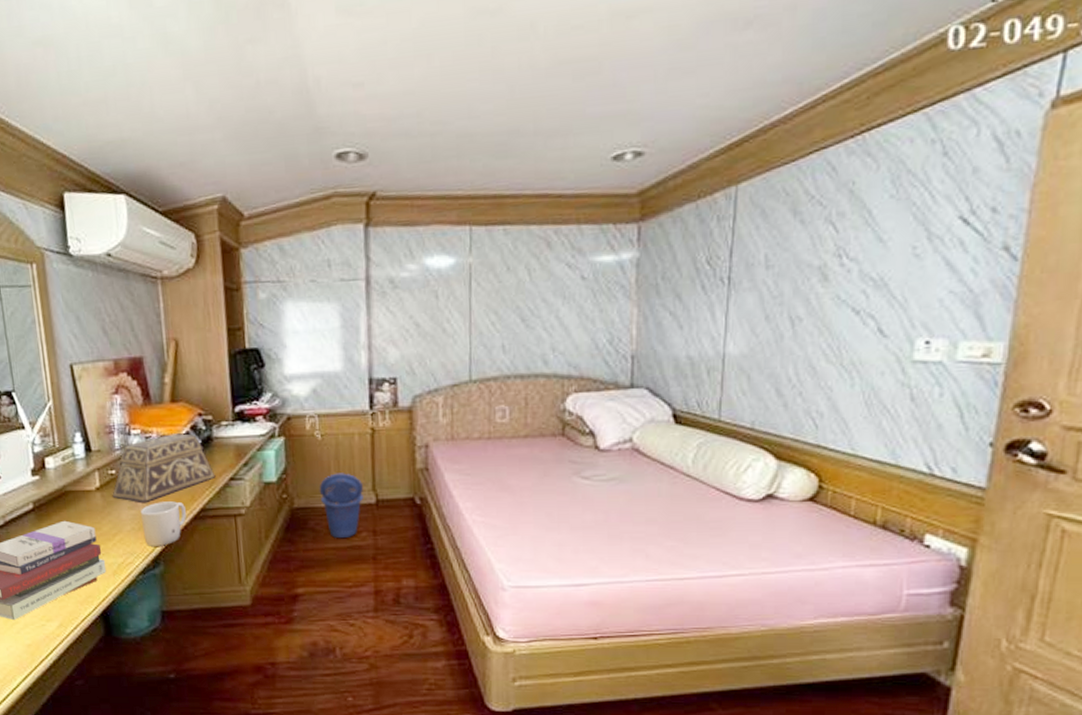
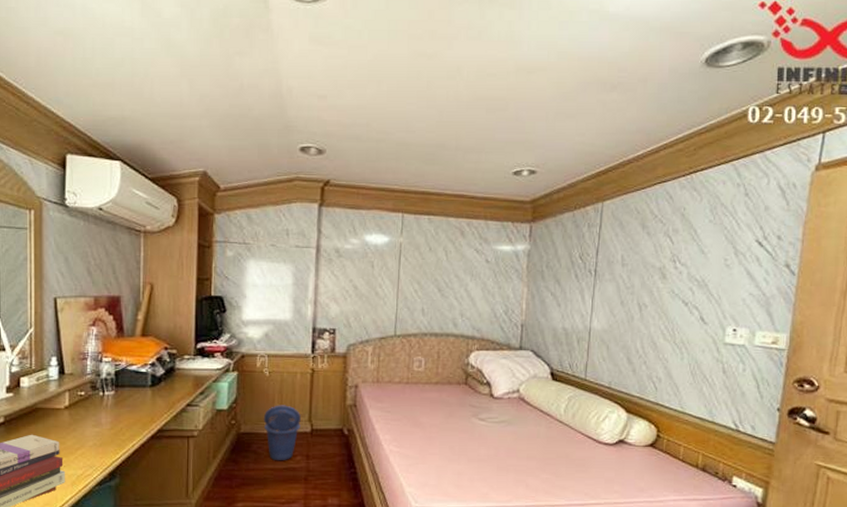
decorative box: present [112,433,216,502] -> none [79,363,174,421]
mug: present [140,501,187,546] -> none [103,422,146,461]

